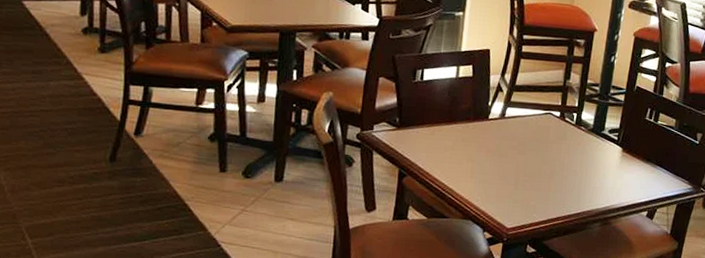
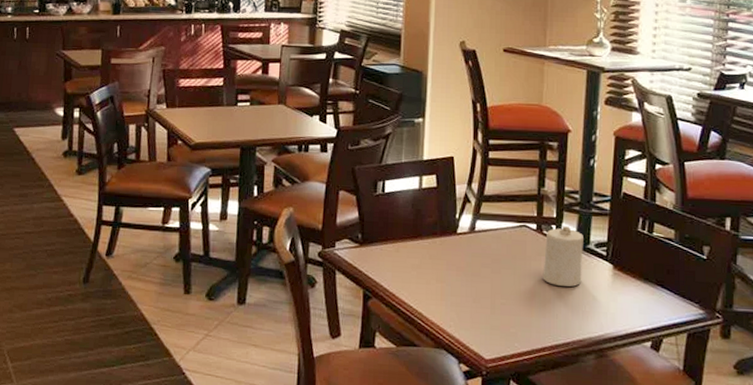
candle: none [562,114,600,166] -> present [542,226,583,287]

